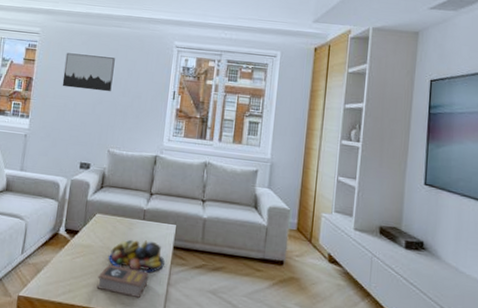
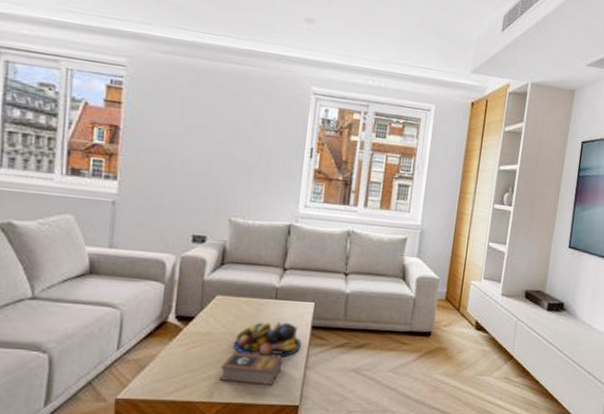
wall art: present [62,53,115,92] -> none [163,94,235,148]

